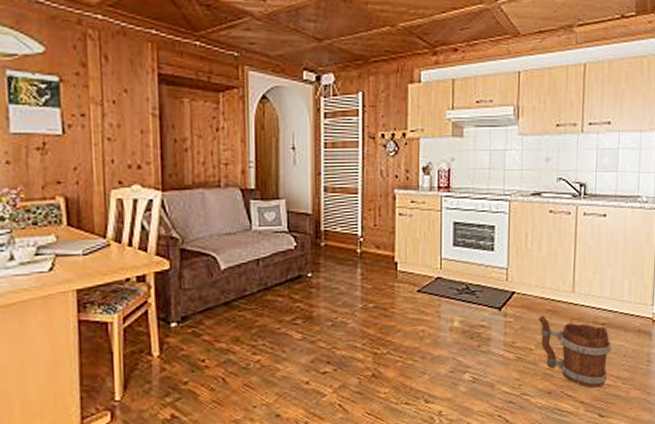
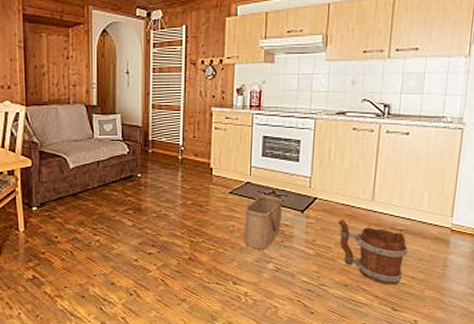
basket: none [435,291,478,358] -> present [244,195,283,250]

